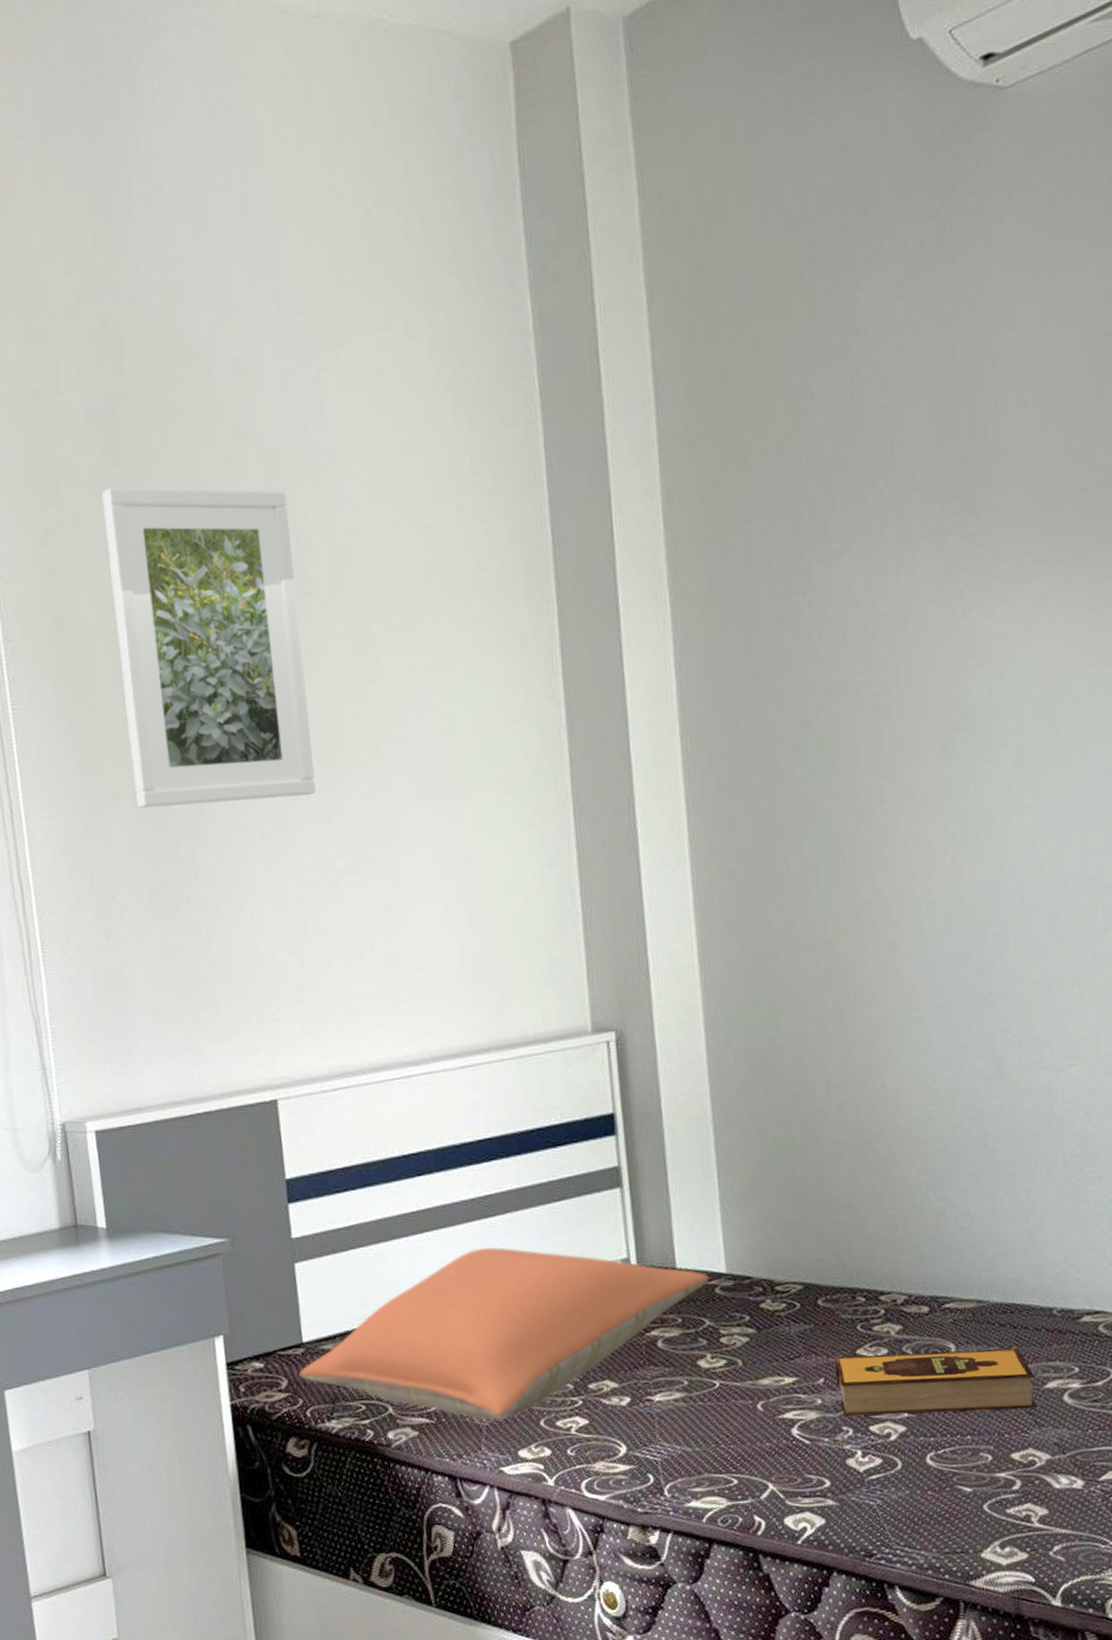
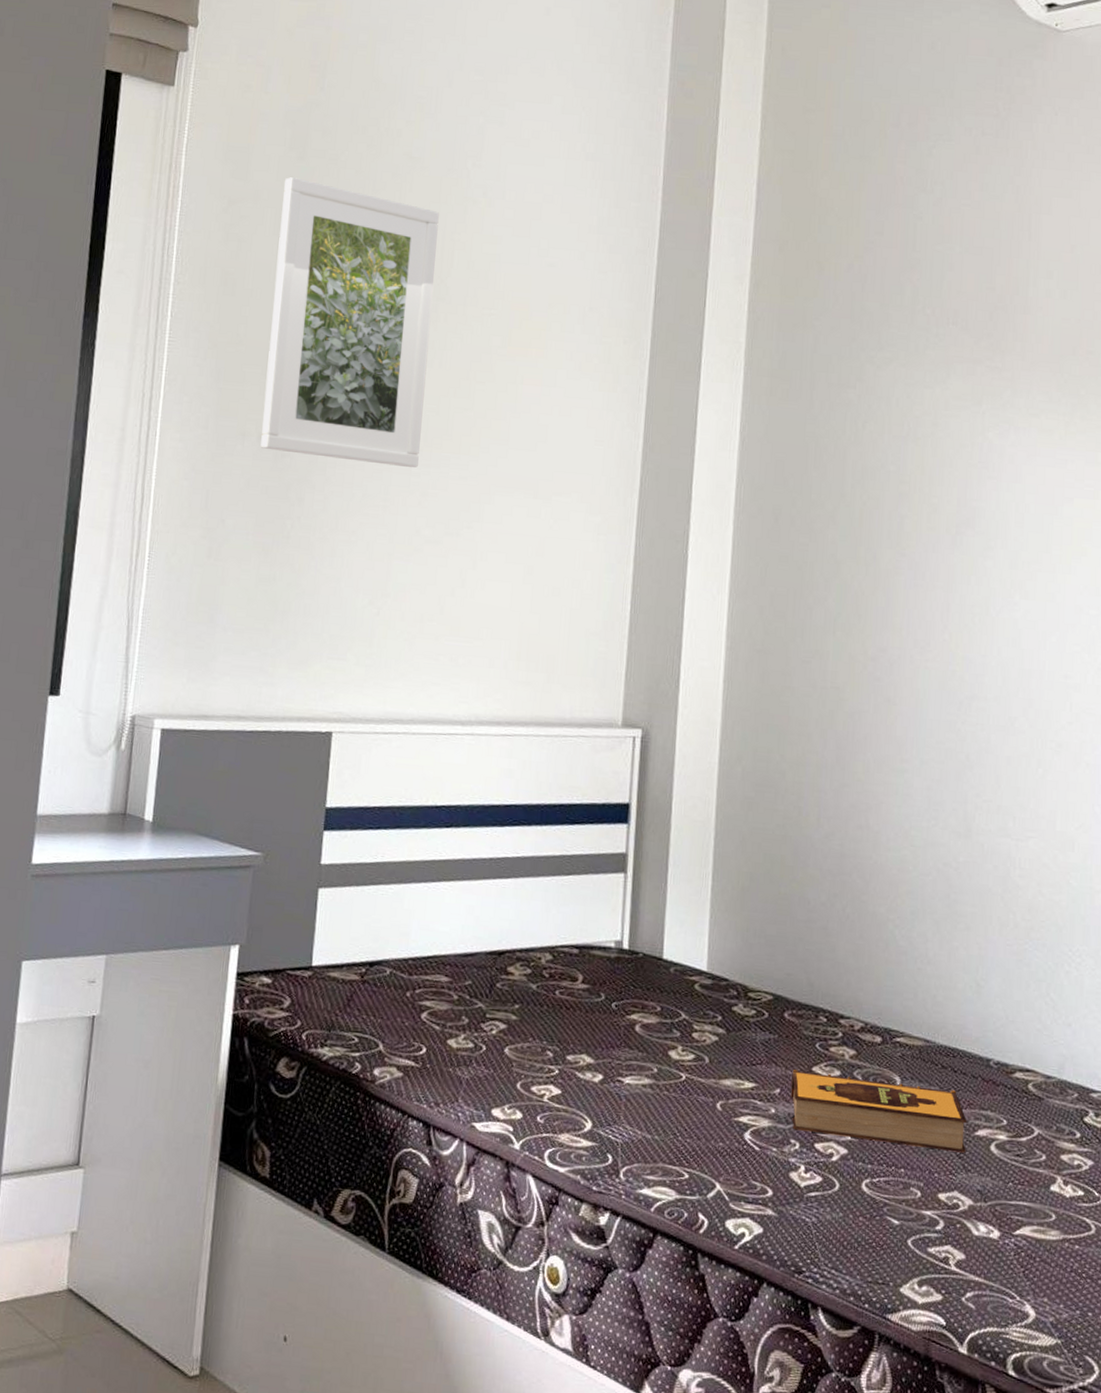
pillow: present [299,1247,710,1420] -> none [303,905,691,1075]

